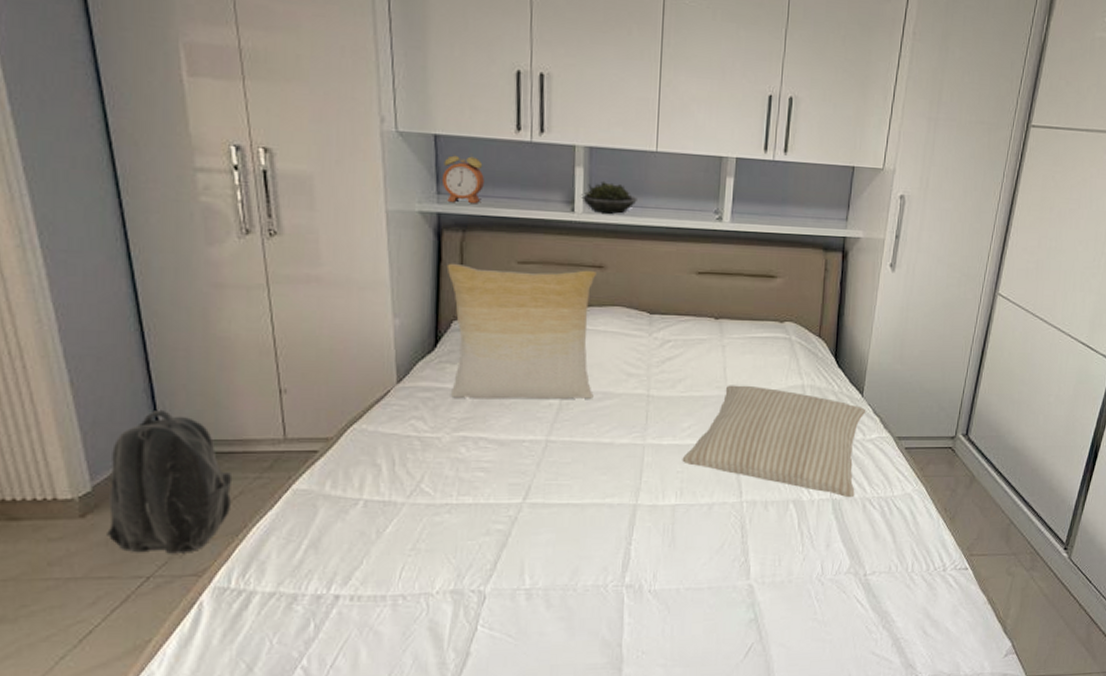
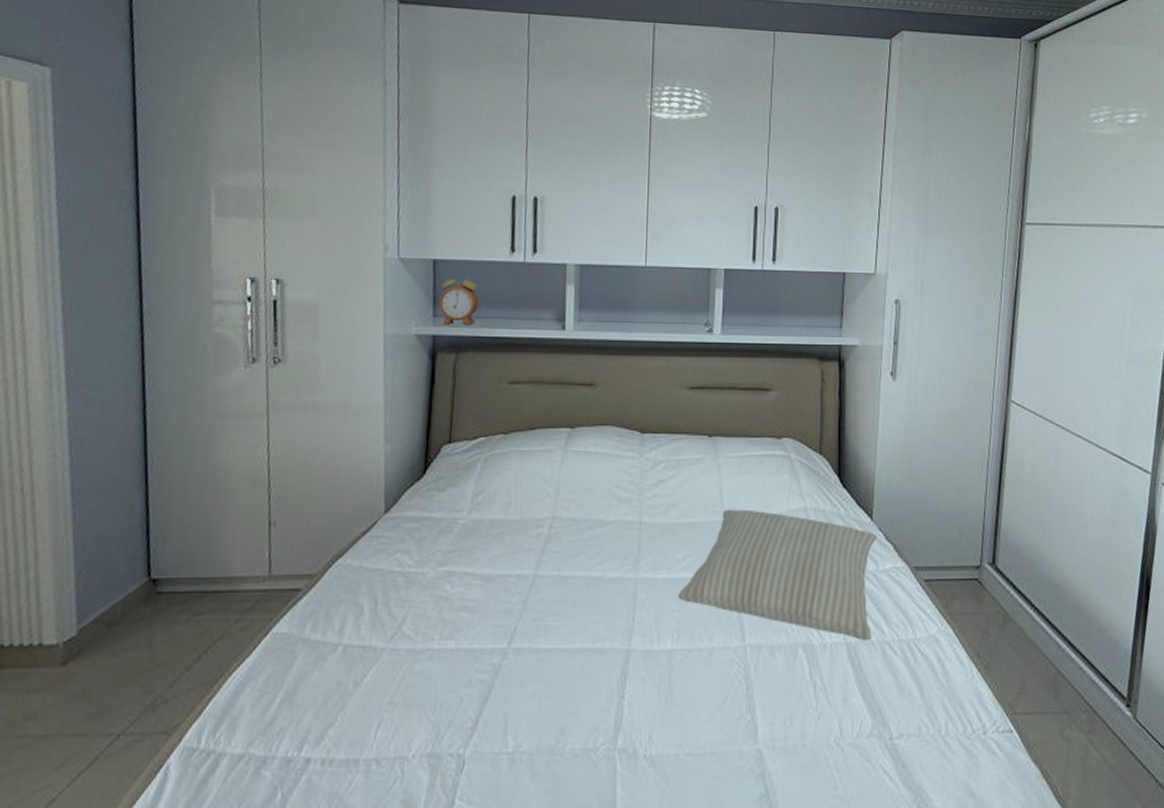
backpack: present [107,409,233,554] -> none [84,545,215,708]
pillow: present [446,263,596,400] -> none [438,385,586,530]
succulent plant: present [581,180,637,214] -> none [572,297,627,330]

